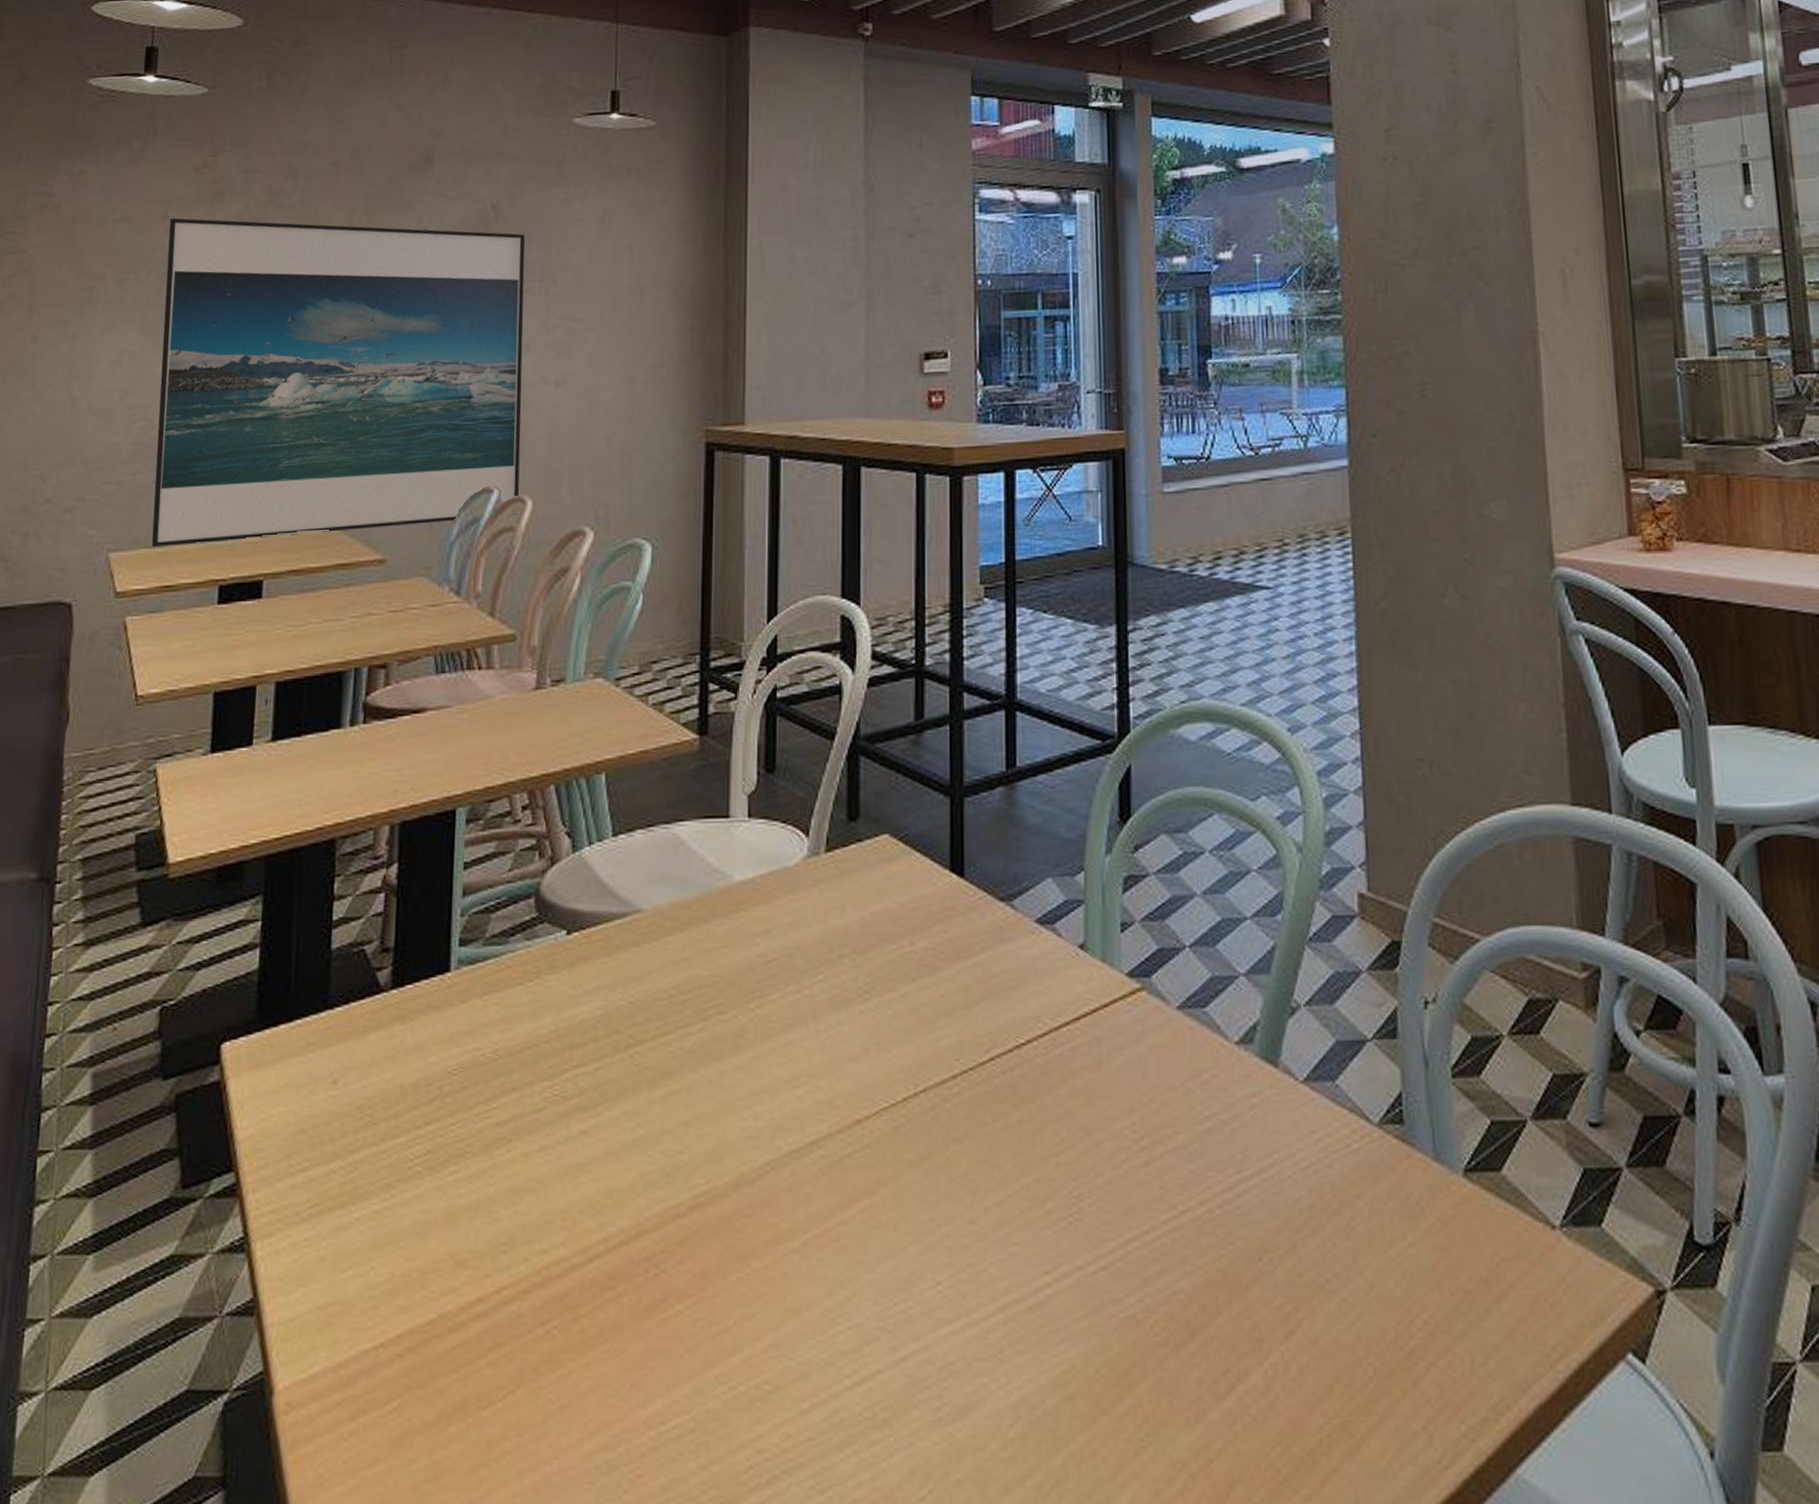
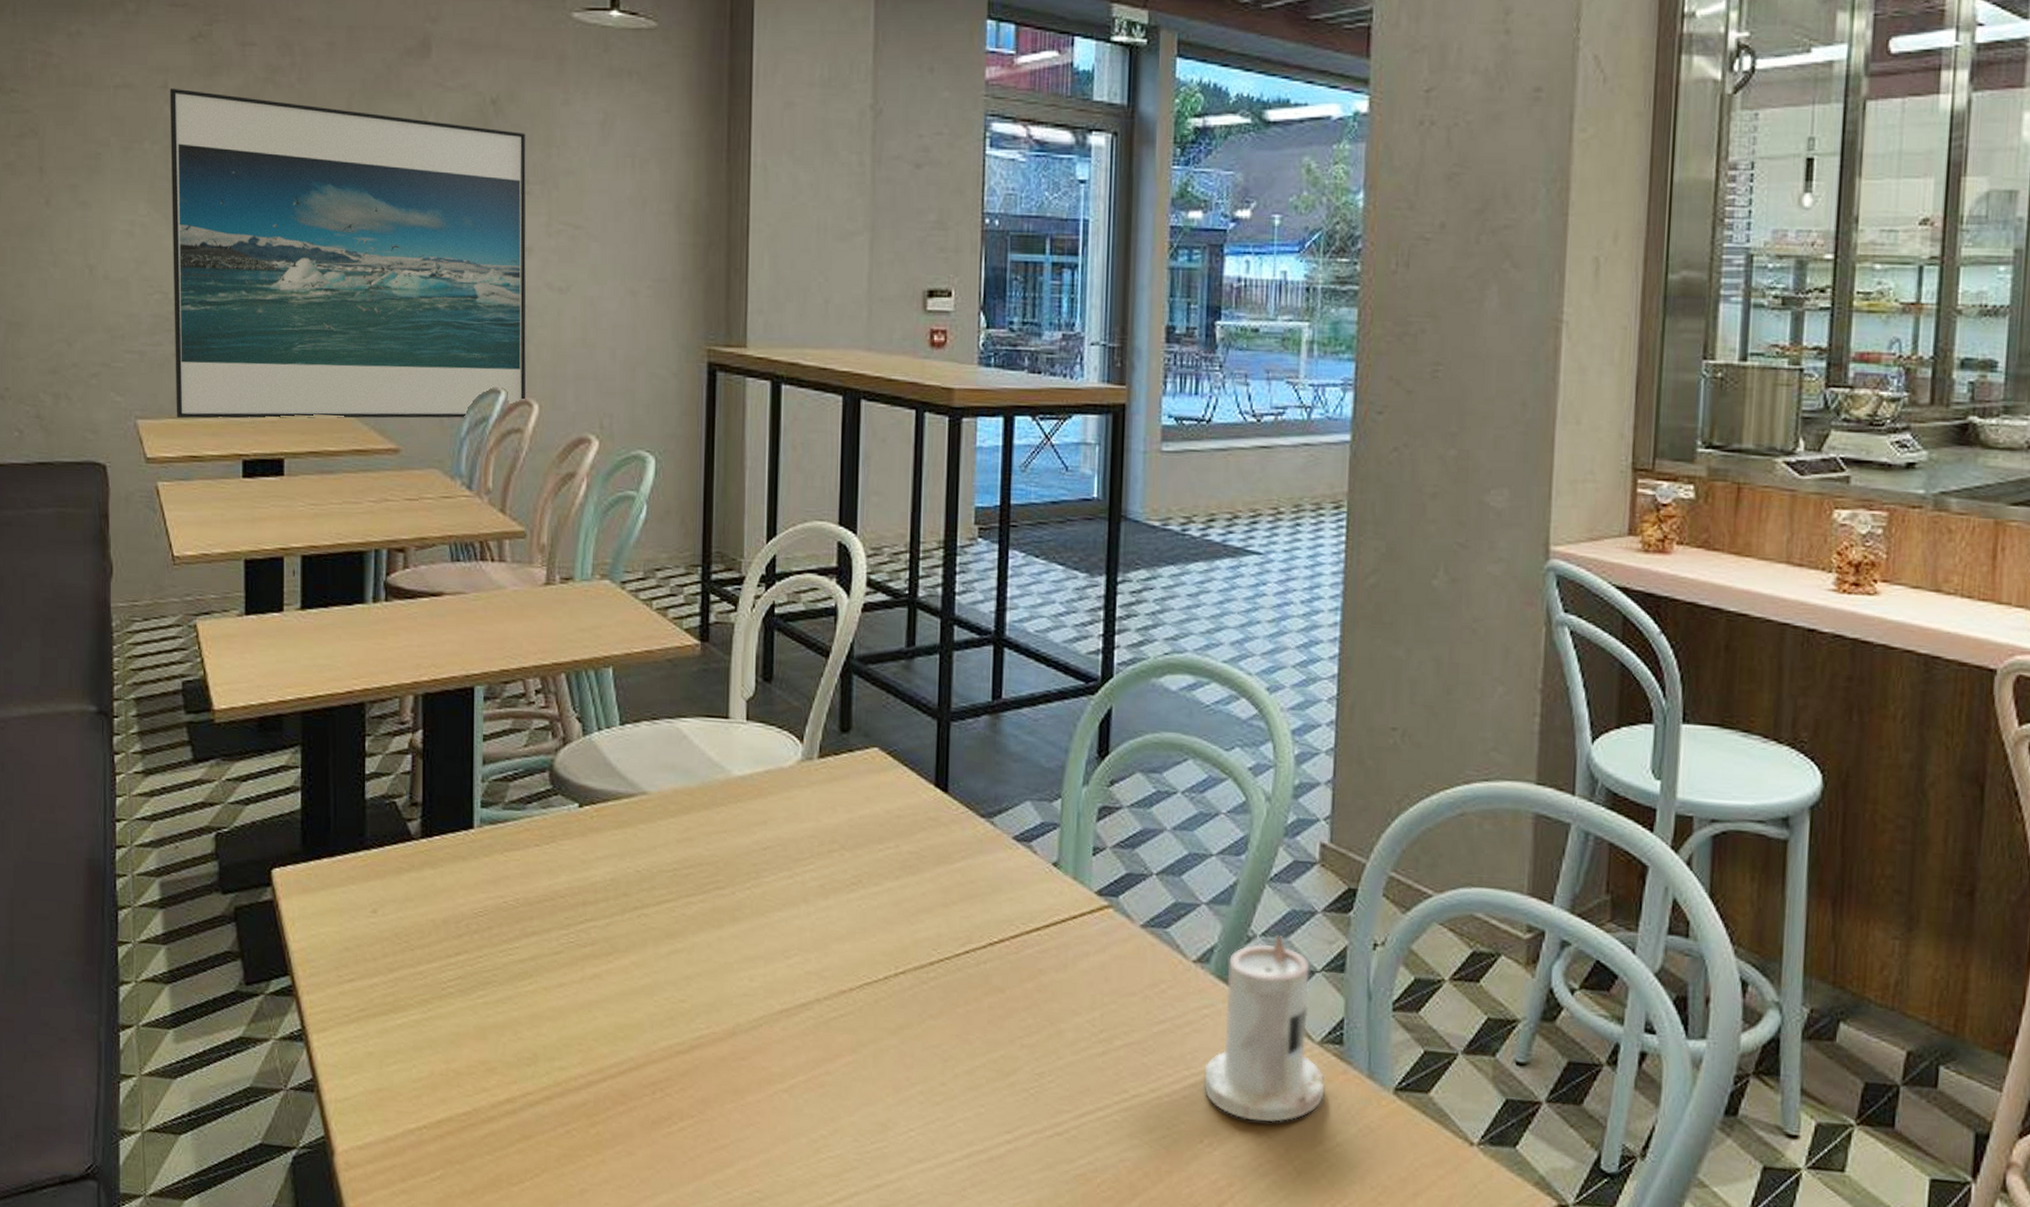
candle: none [1257,1003,1390,1227] -> present [1204,935,1325,1123]

